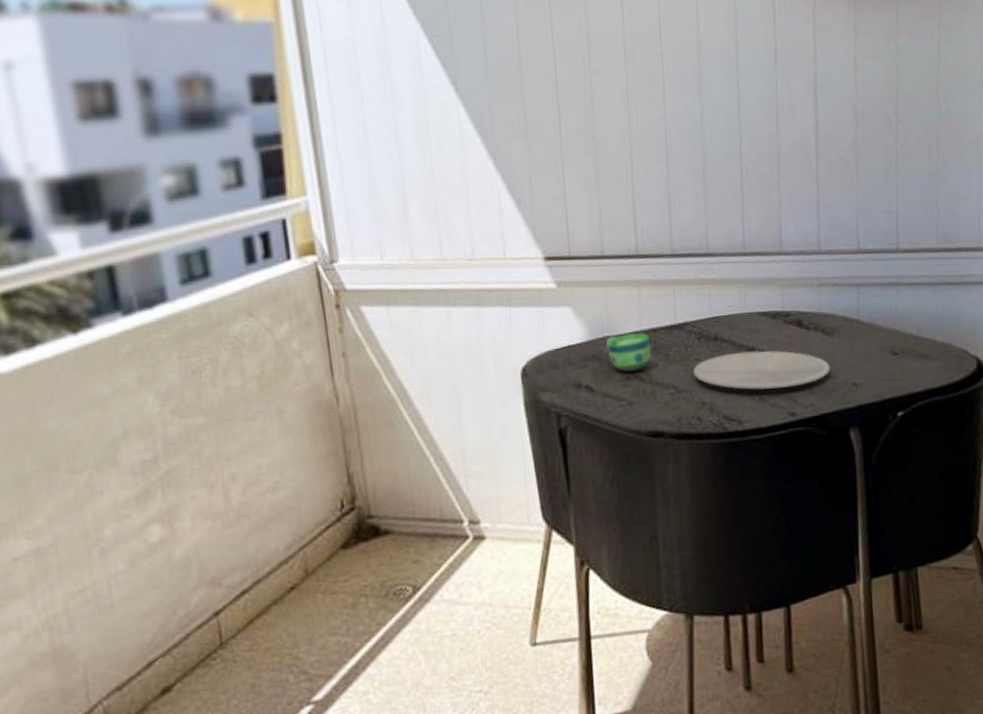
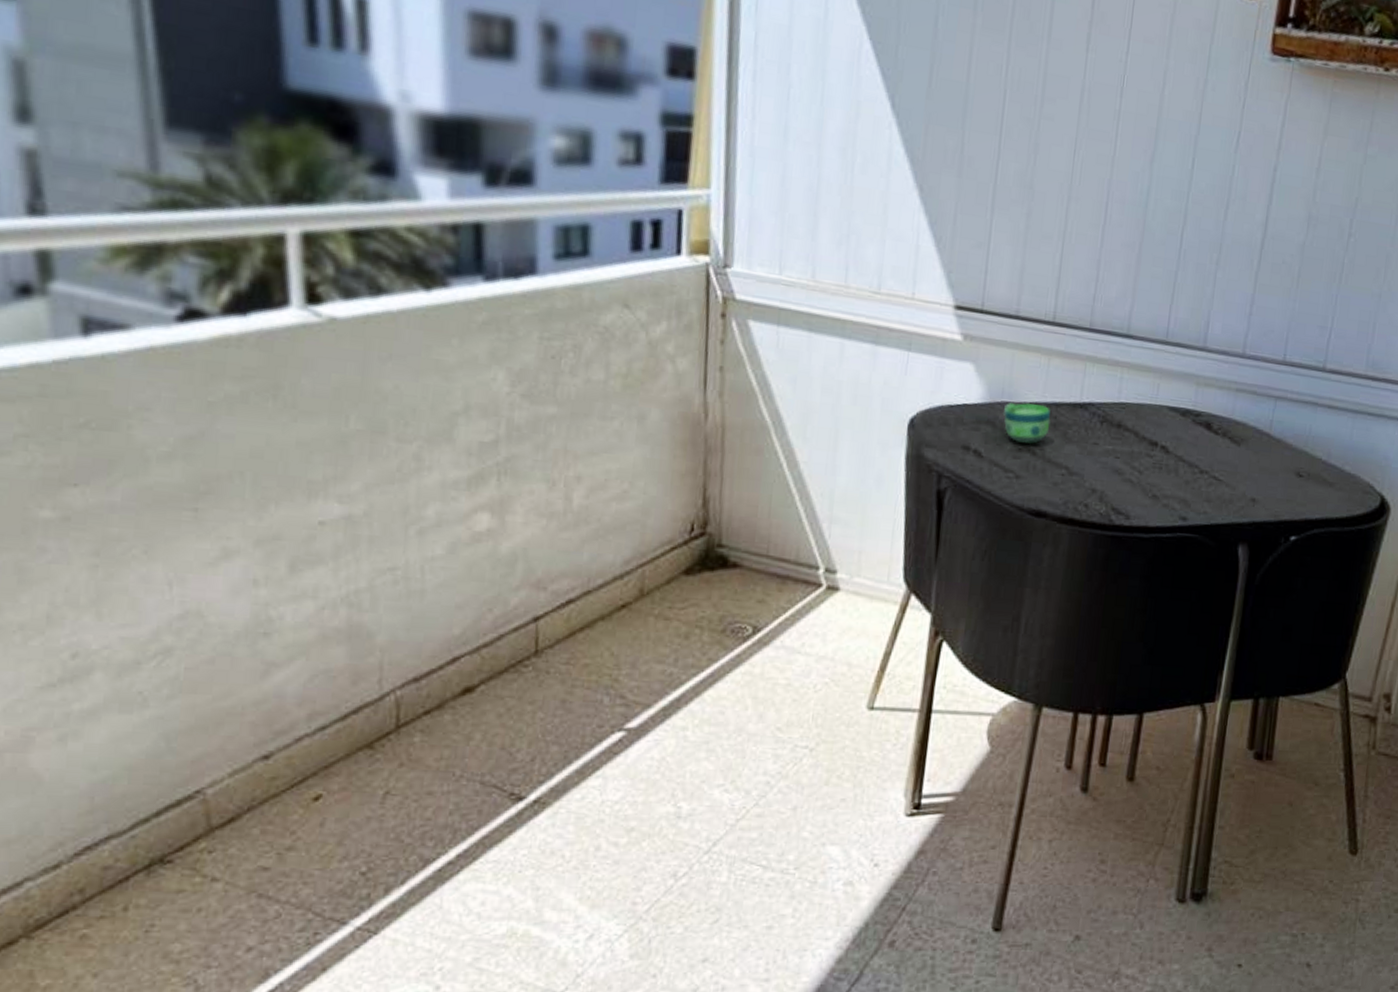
plate: present [693,350,831,391] -> none [1089,443,1232,491]

